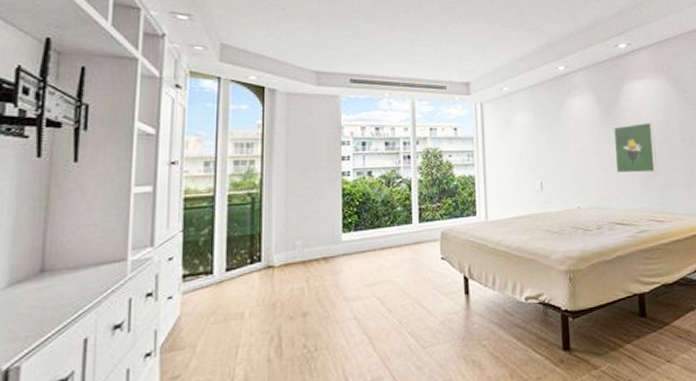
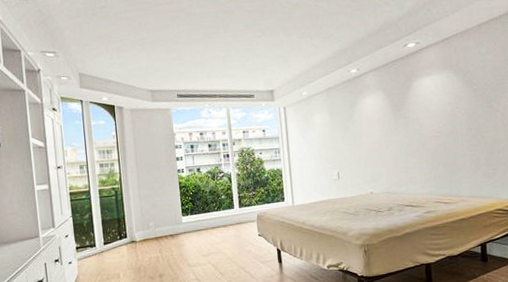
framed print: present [613,122,657,173] -> none [403,114,444,162]

